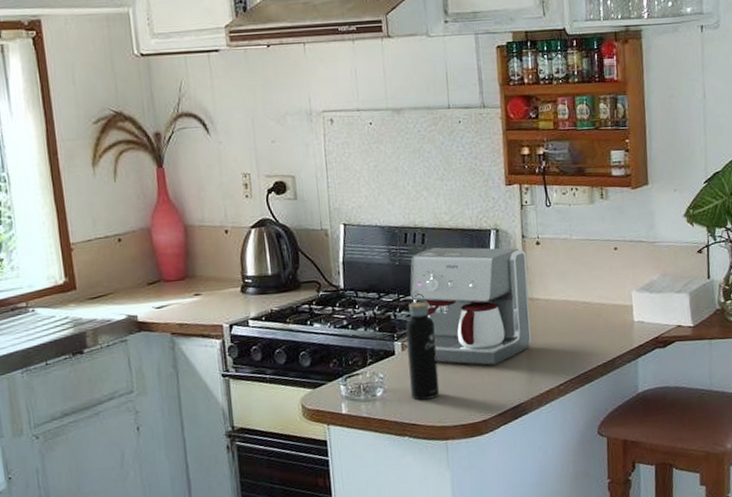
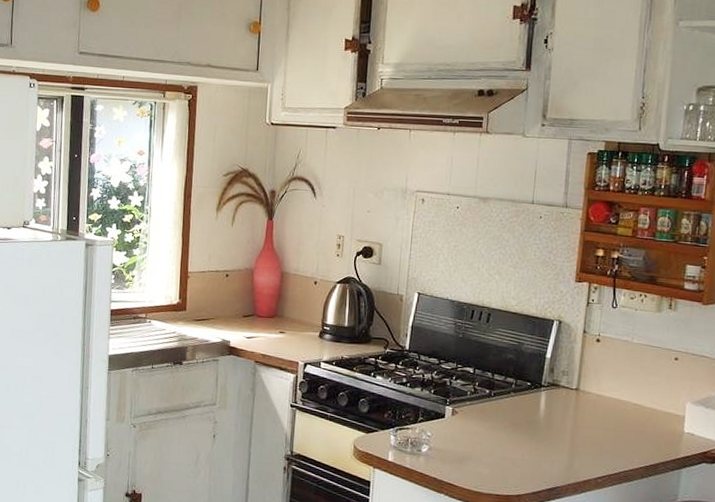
water bottle: present [405,293,440,400] -> none [454,367,486,465]
coffee maker: present [407,247,531,366] -> none [457,328,585,446]

